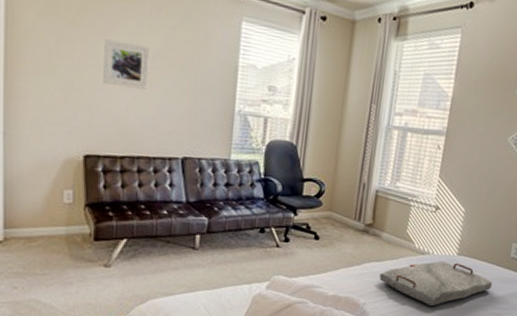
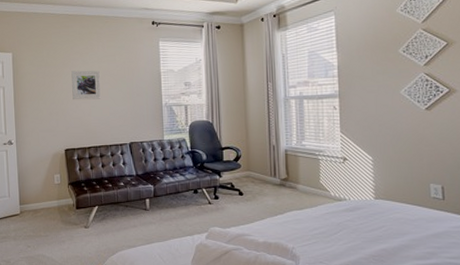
serving tray: present [379,261,493,307] -> none [302,206,419,248]

